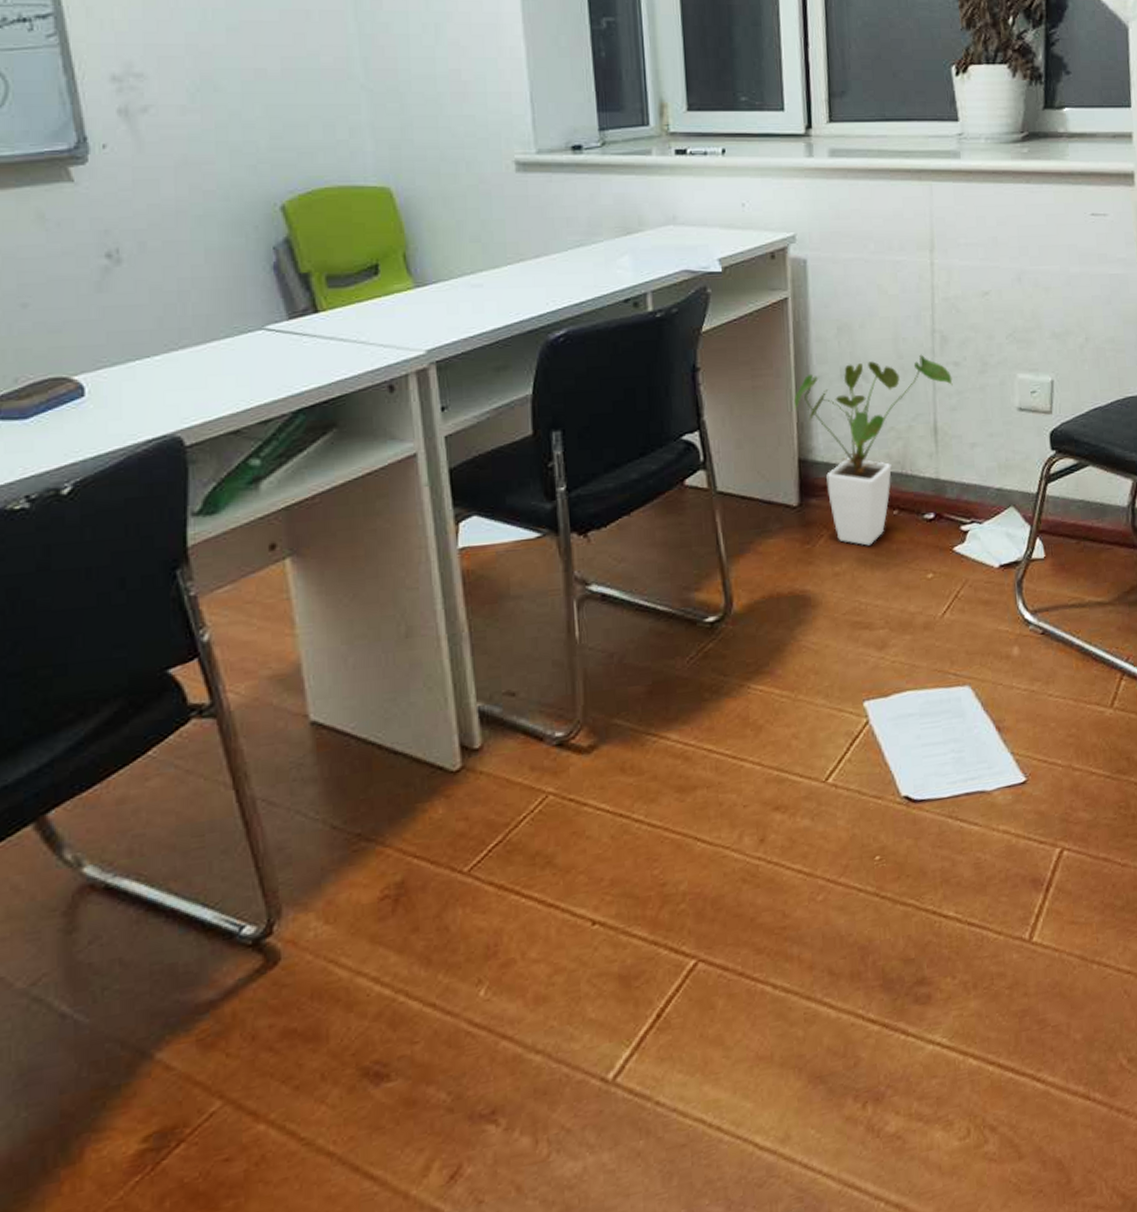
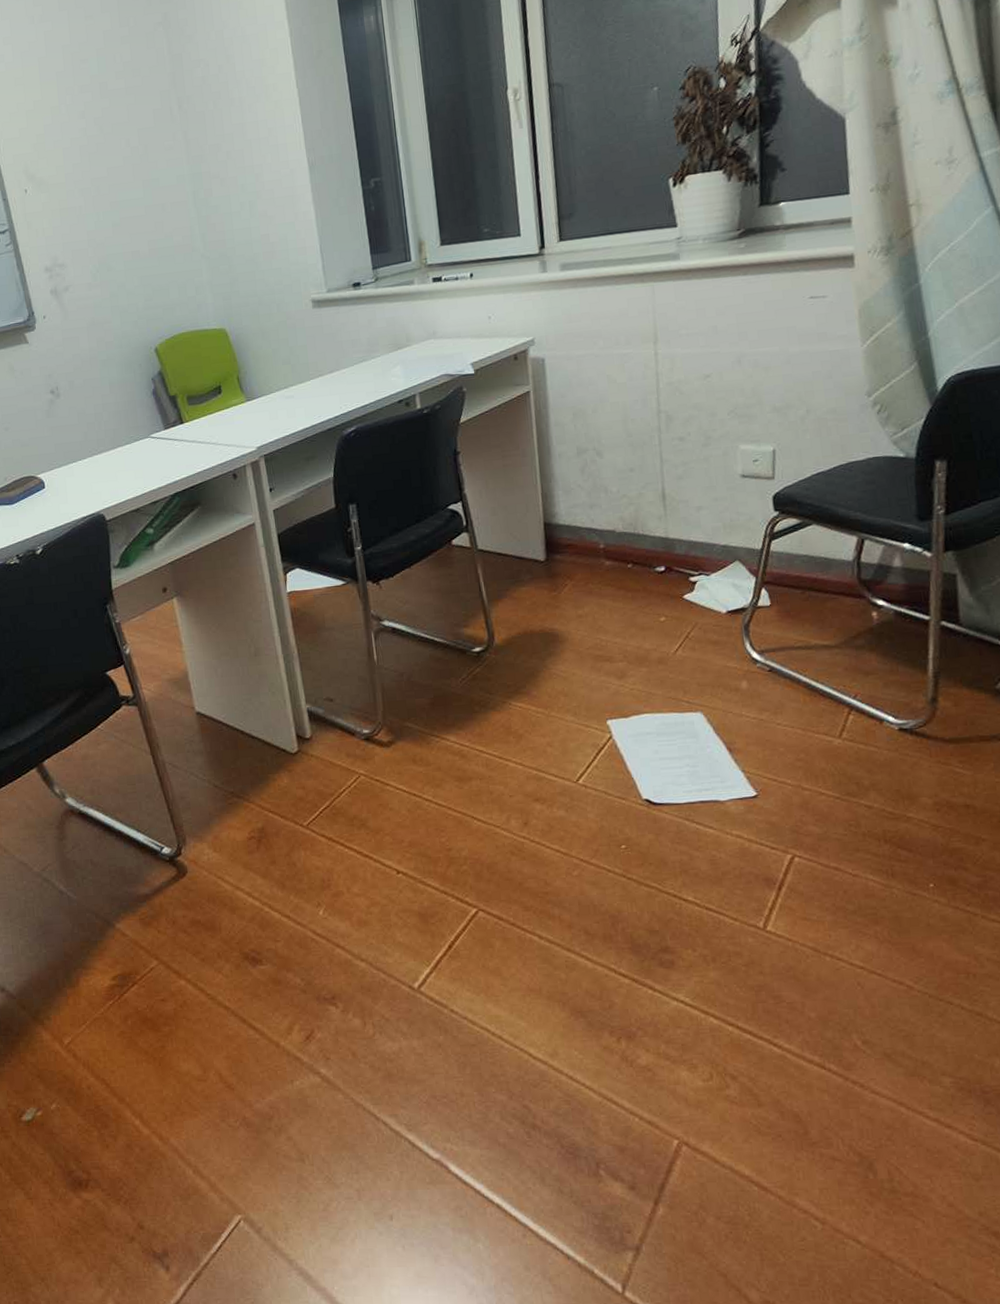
house plant: present [793,354,953,546] -> none [538,432,679,594]

